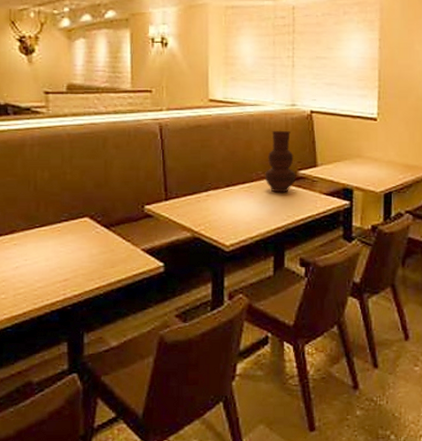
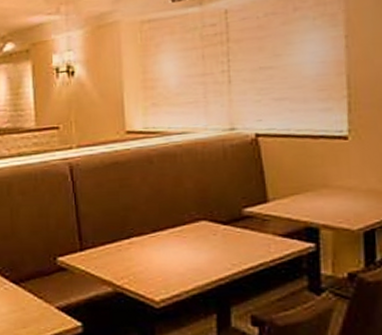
vase: present [265,130,296,193] -> none [200,160,241,237]

